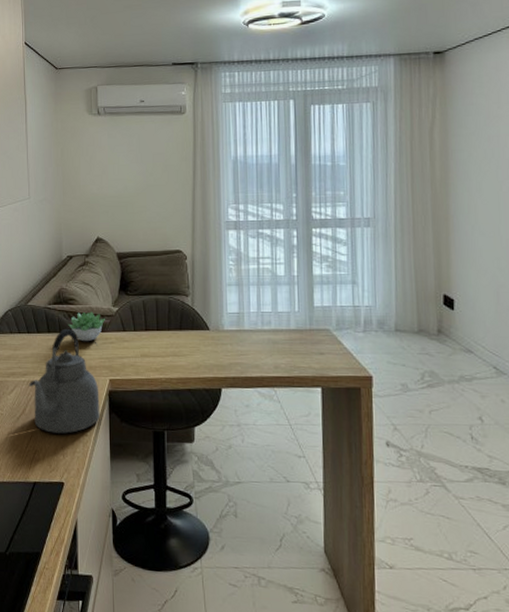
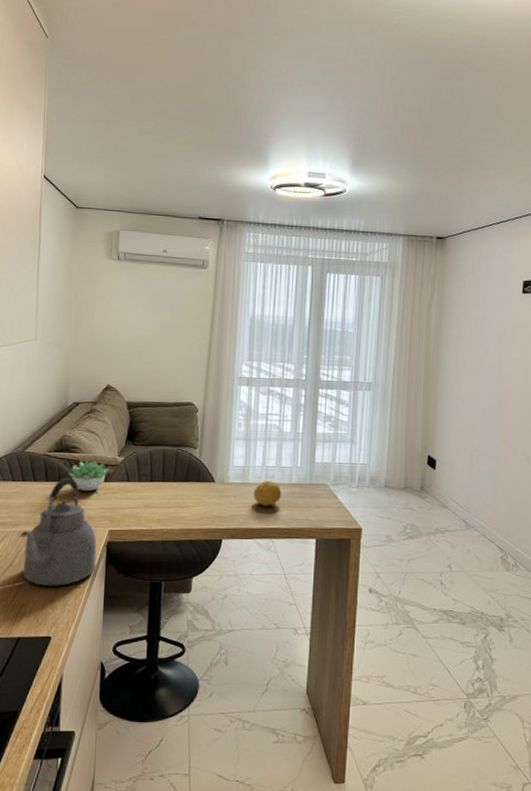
fruit: none [250,326,281,354] -> present [253,480,282,506]

